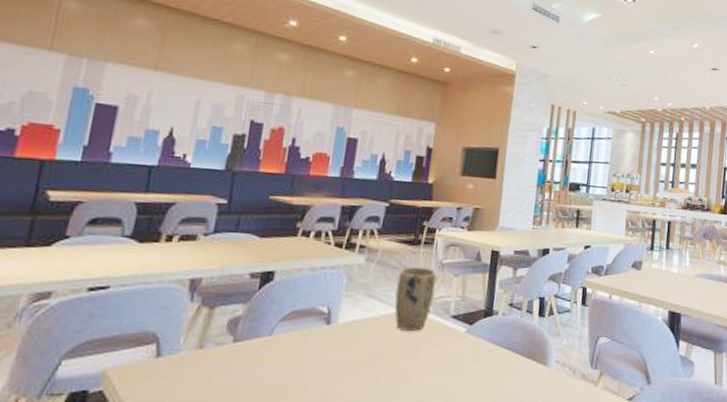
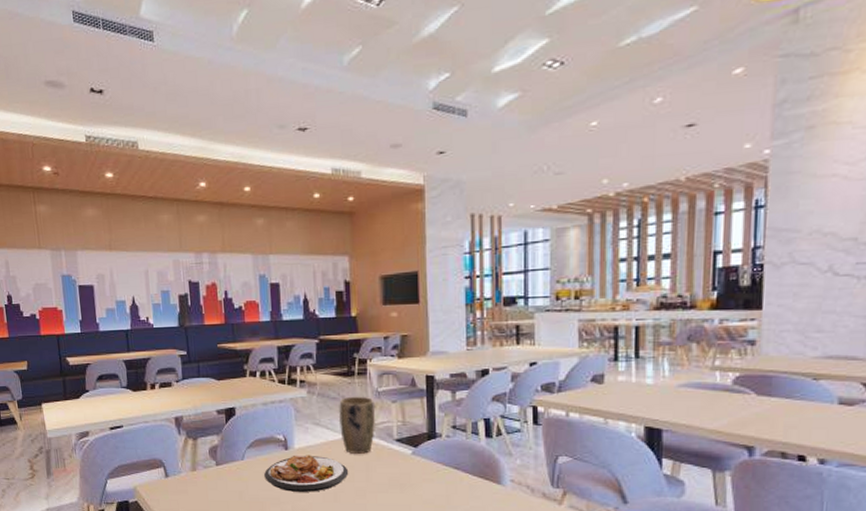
plate: none [293,331,396,376] -> present [264,455,349,492]

